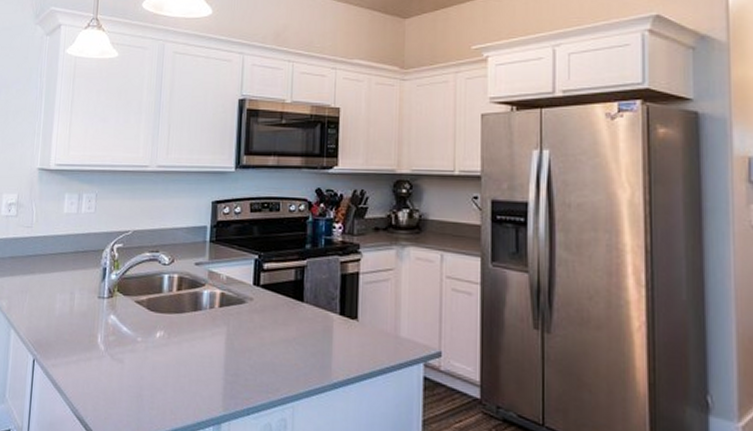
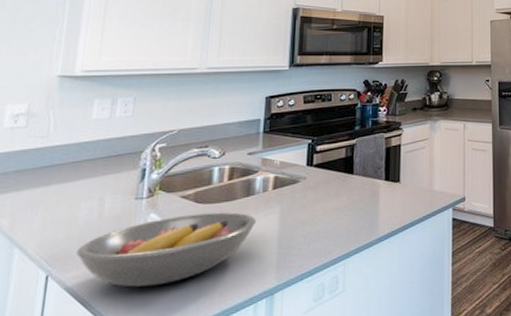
fruit bowl: none [54,321,204,389] -> present [76,212,257,288]

